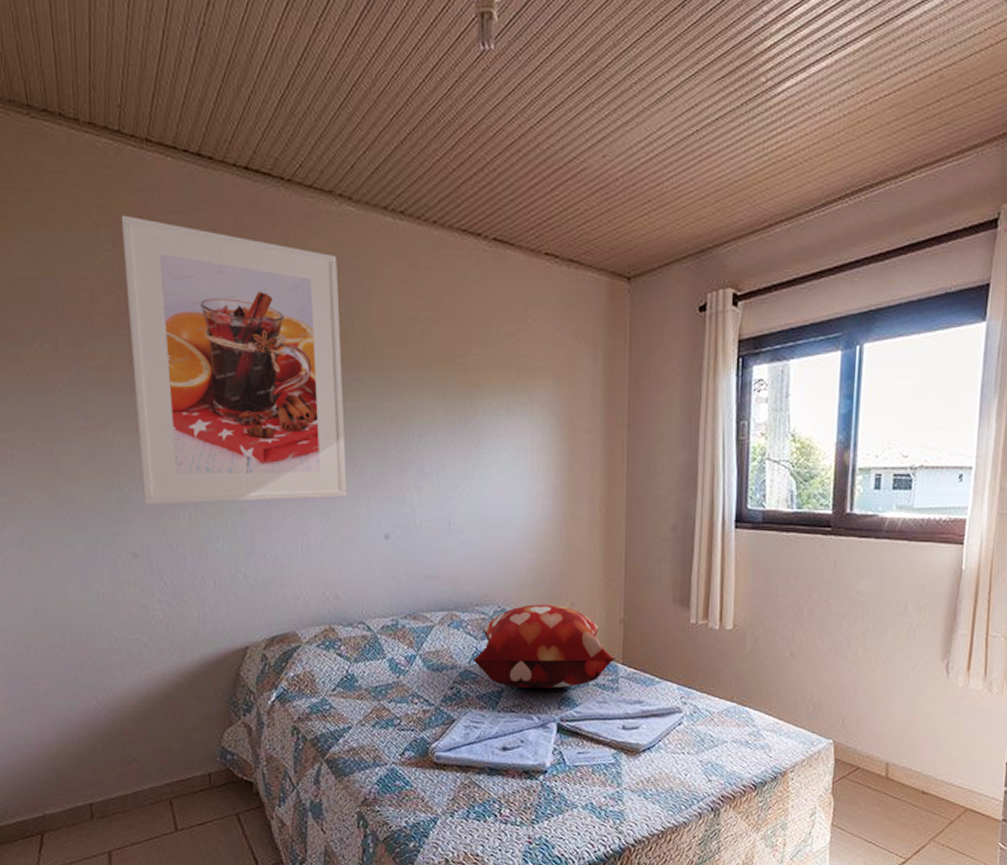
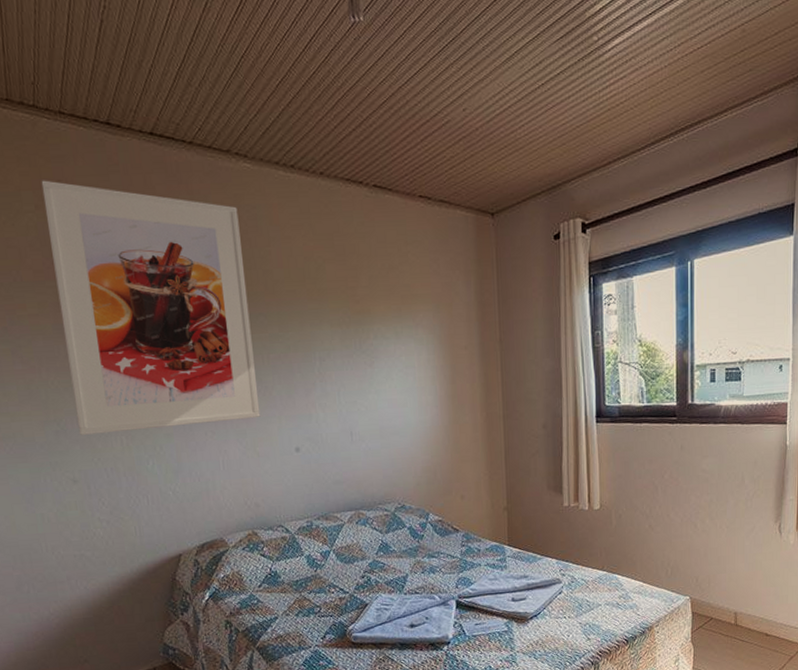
decorative pillow: present [473,604,616,688] -> none [379,498,502,572]

